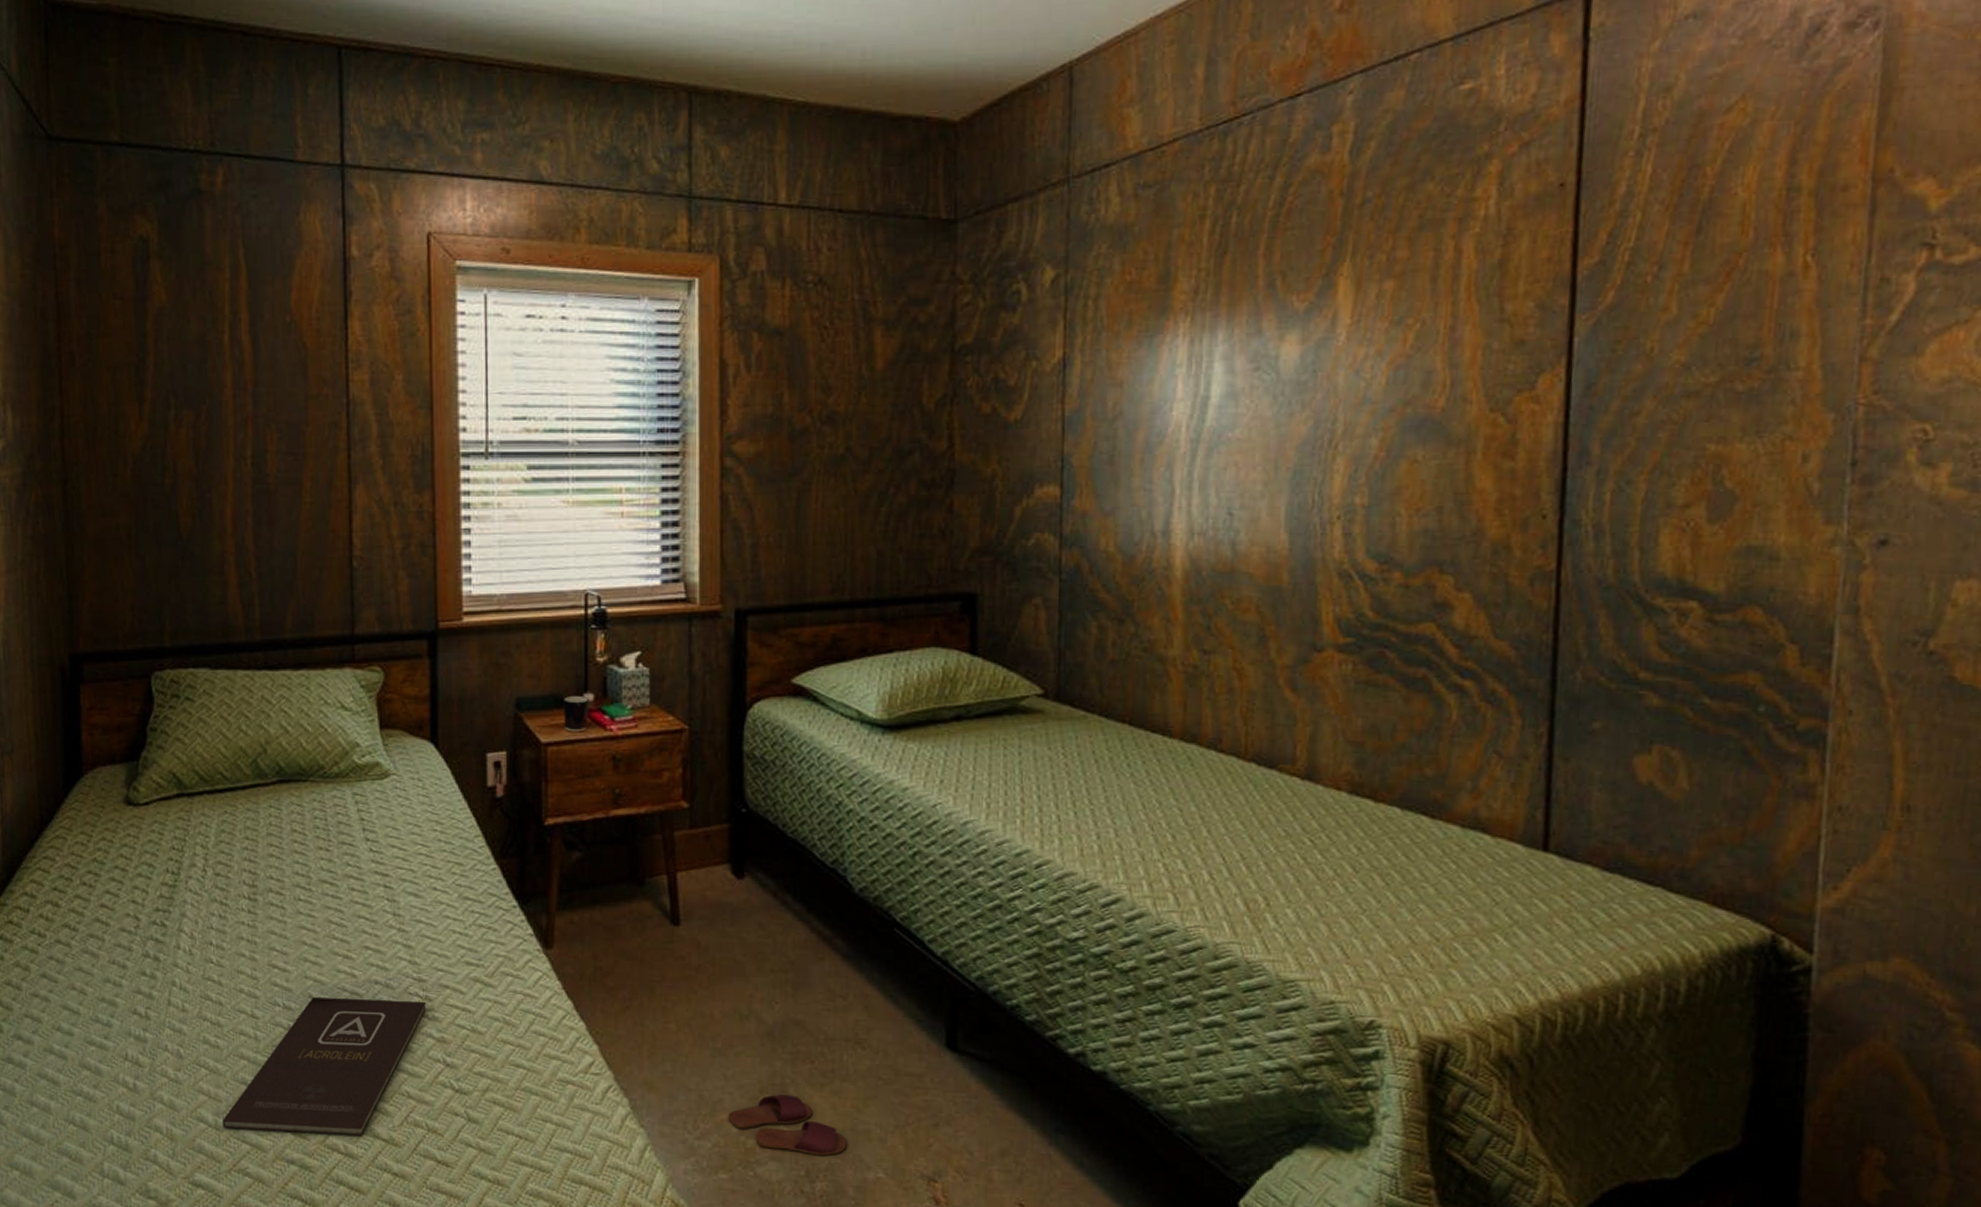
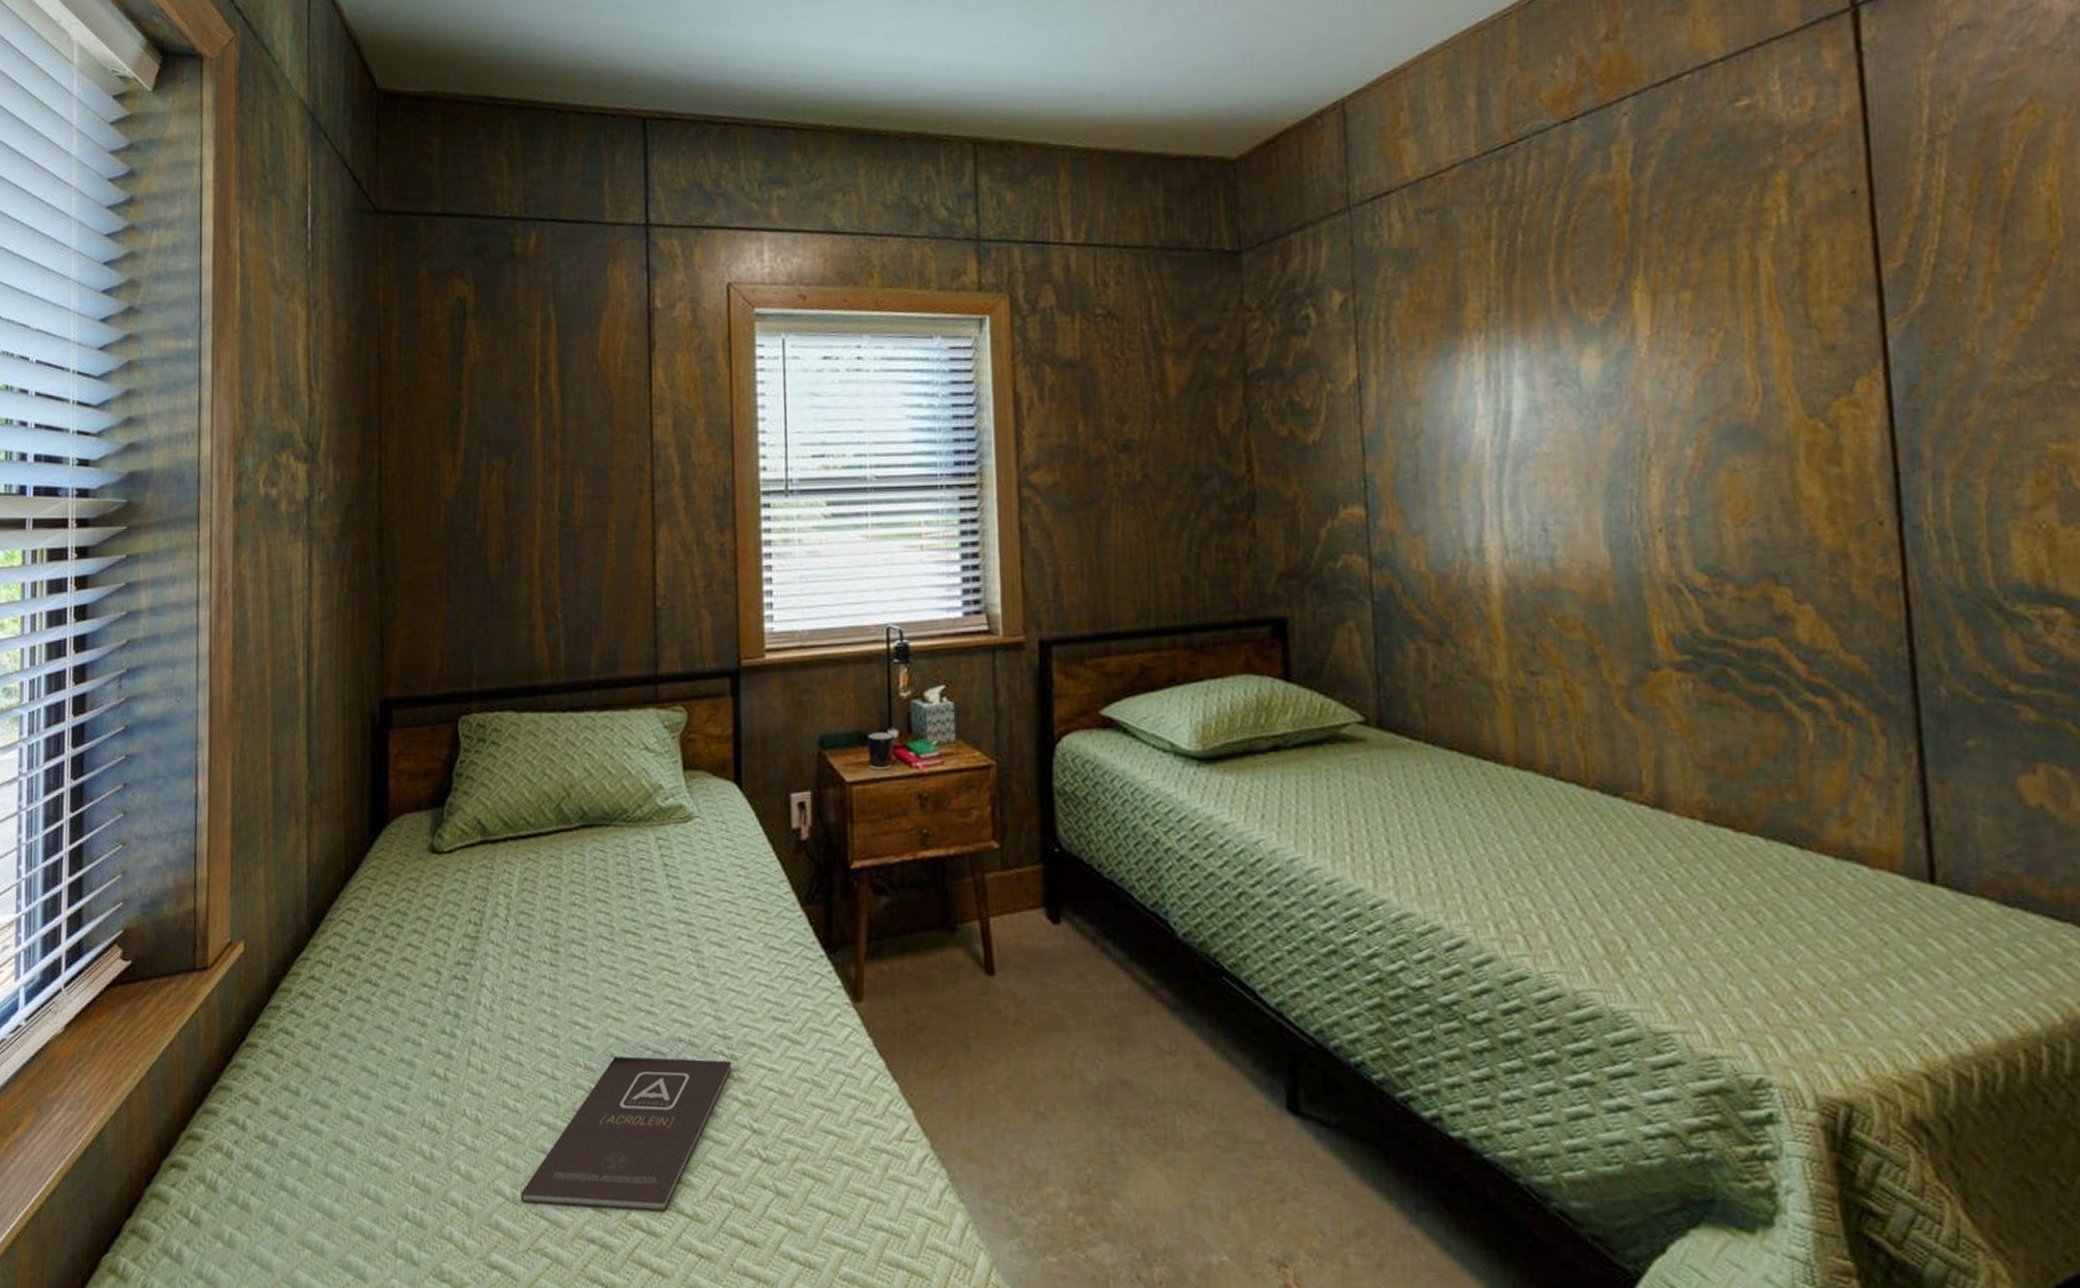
slippers: present [728,1094,847,1155] -> none [1054,1164,1185,1235]

